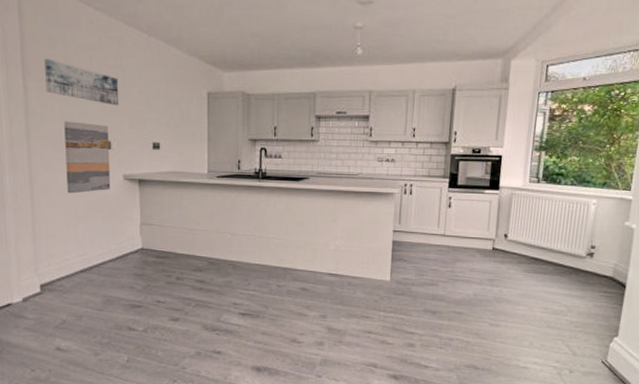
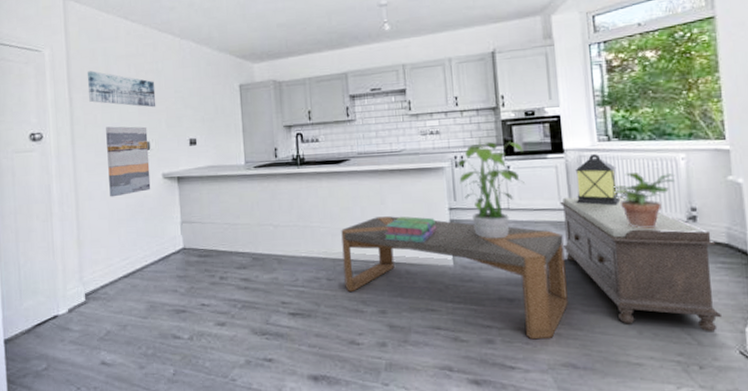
coffee table: none [293,233,485,345] -> present [341,216,568,340]
stack of books: none [333,235,381,260] -> present [384,216,437,243]
potted plant: none [406,173,466,260] -> present [456,141,525,239]
bench: none [484,228,603,346] -> present [560,196,721,332]
lamp: none [501,193,540,239] -> present [575,153,621,206]
potted plant: none [533,211,585,261] -> present [614,172,675,229]

